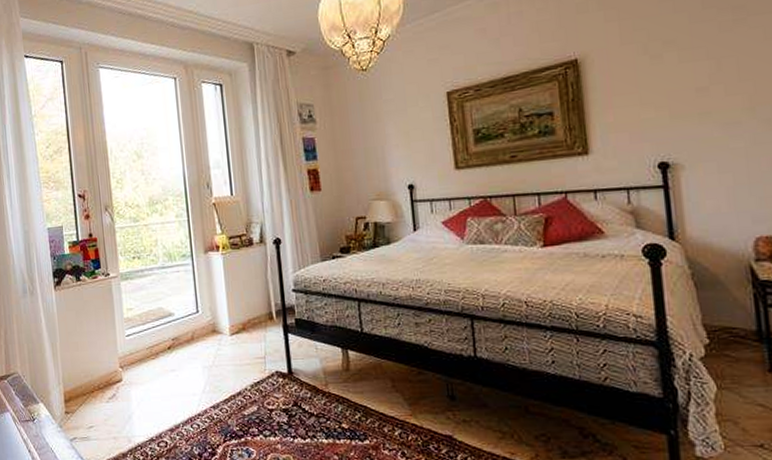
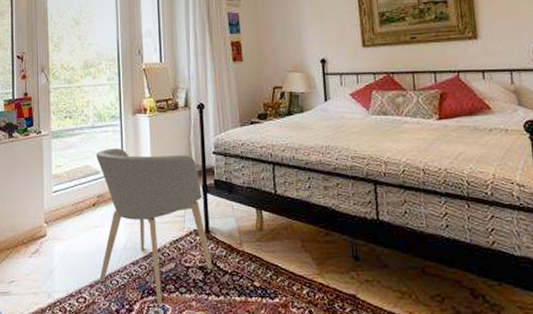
armchair: none [169,288,298,448] -> present [97,148,213,305]

